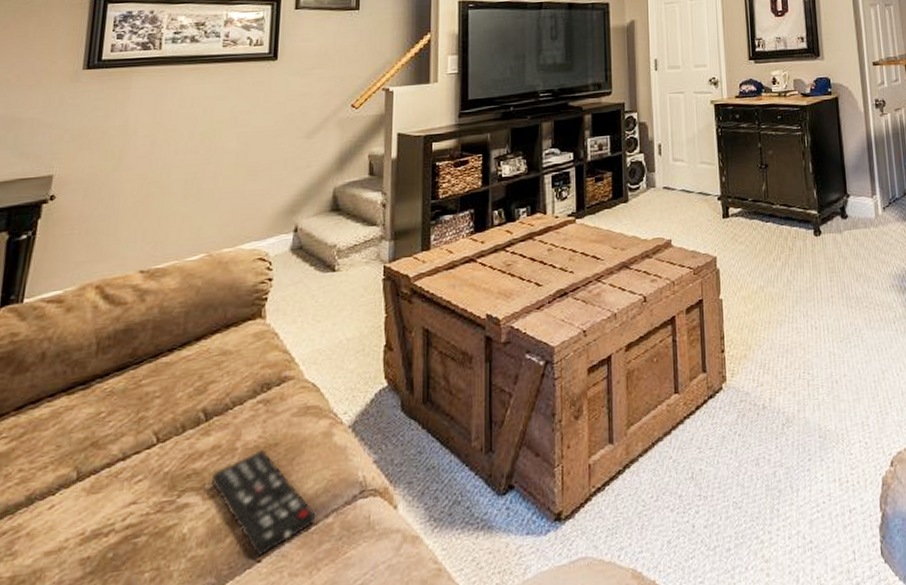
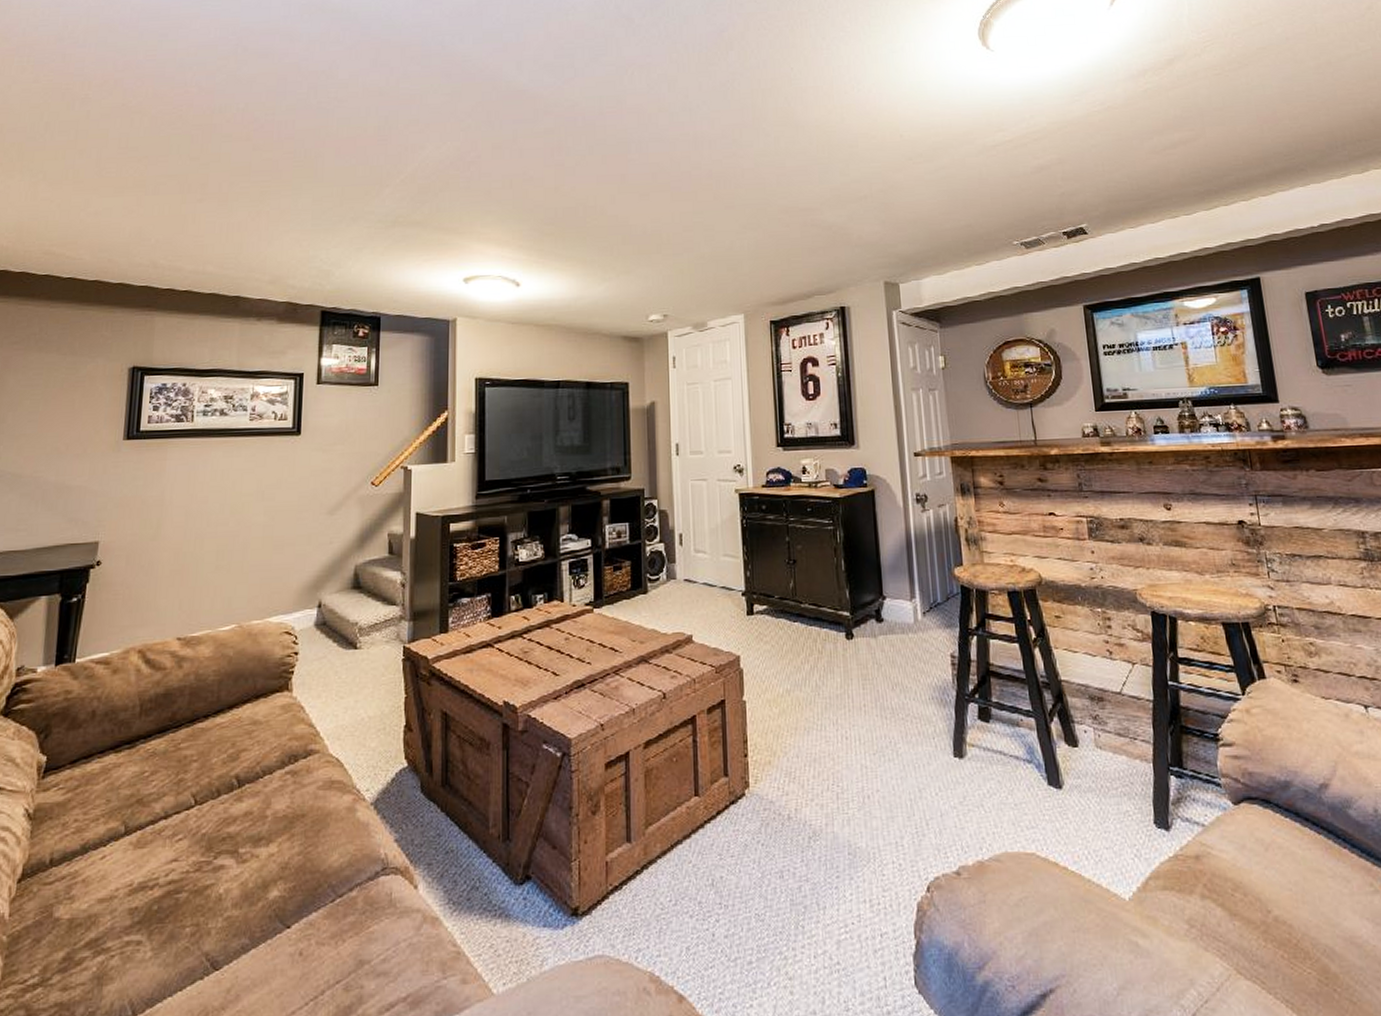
remote control: present [212,449,315,558] -> none [245,819,340,924]

